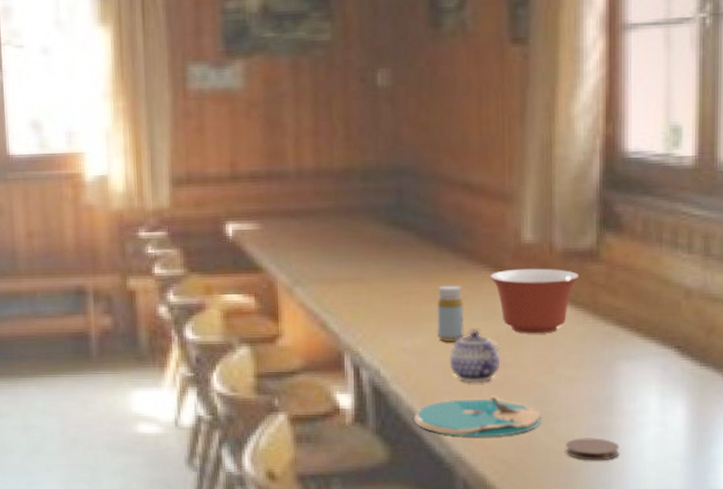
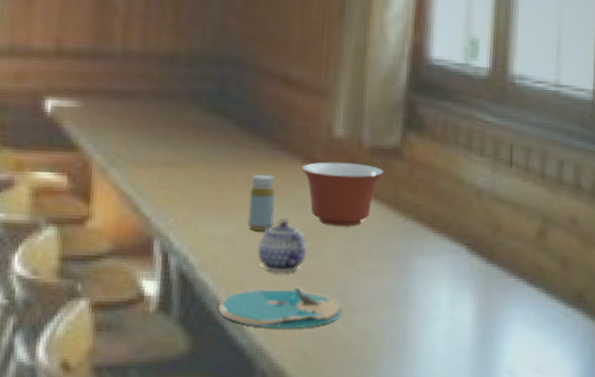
coaster: present [565,438,620,461] -> none [361,331,413,355]

